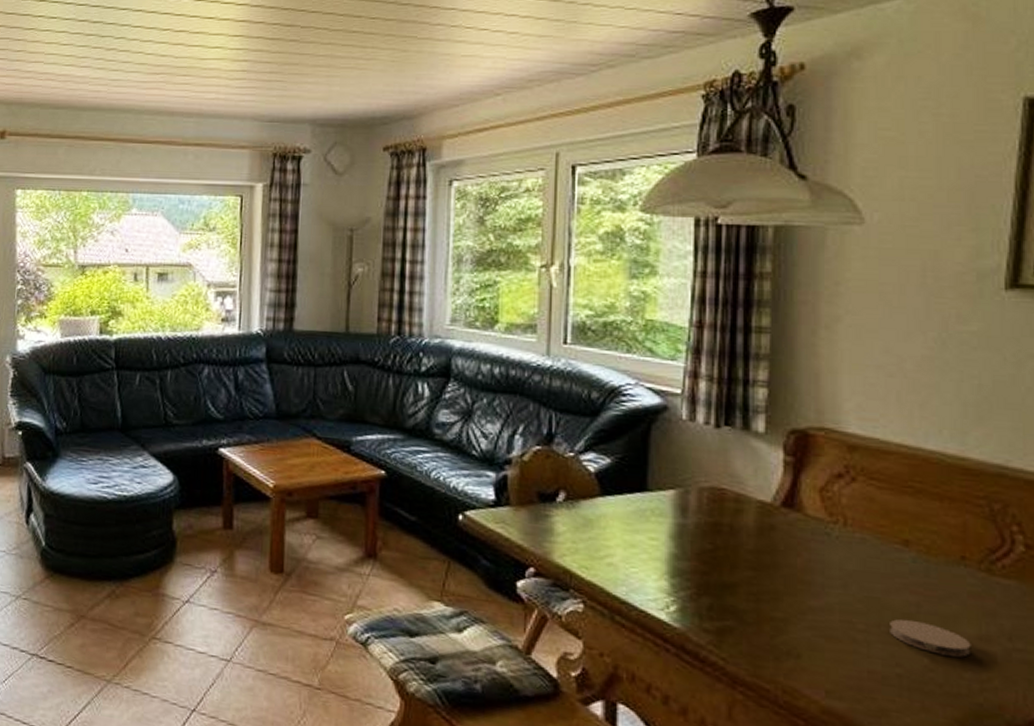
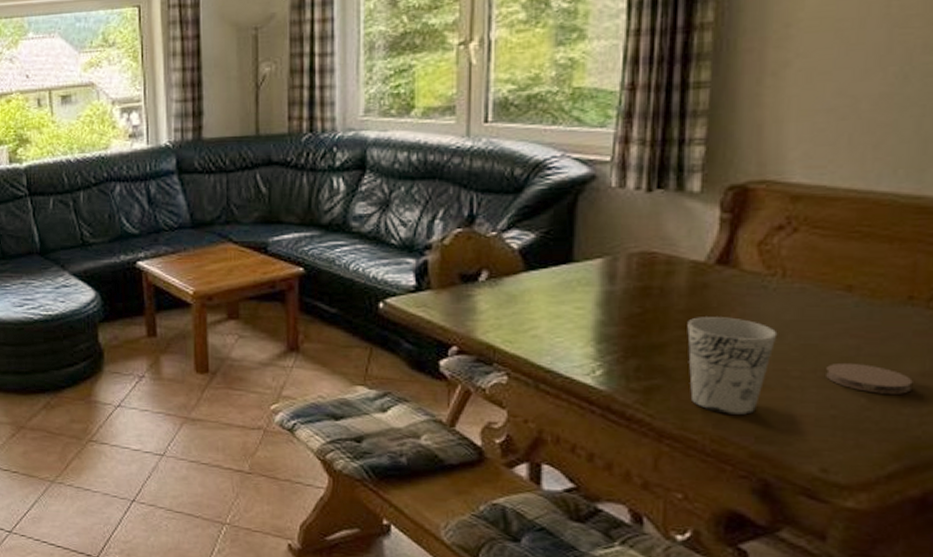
cup: none [757,559,842,667] -> present [687,317,778,416]

